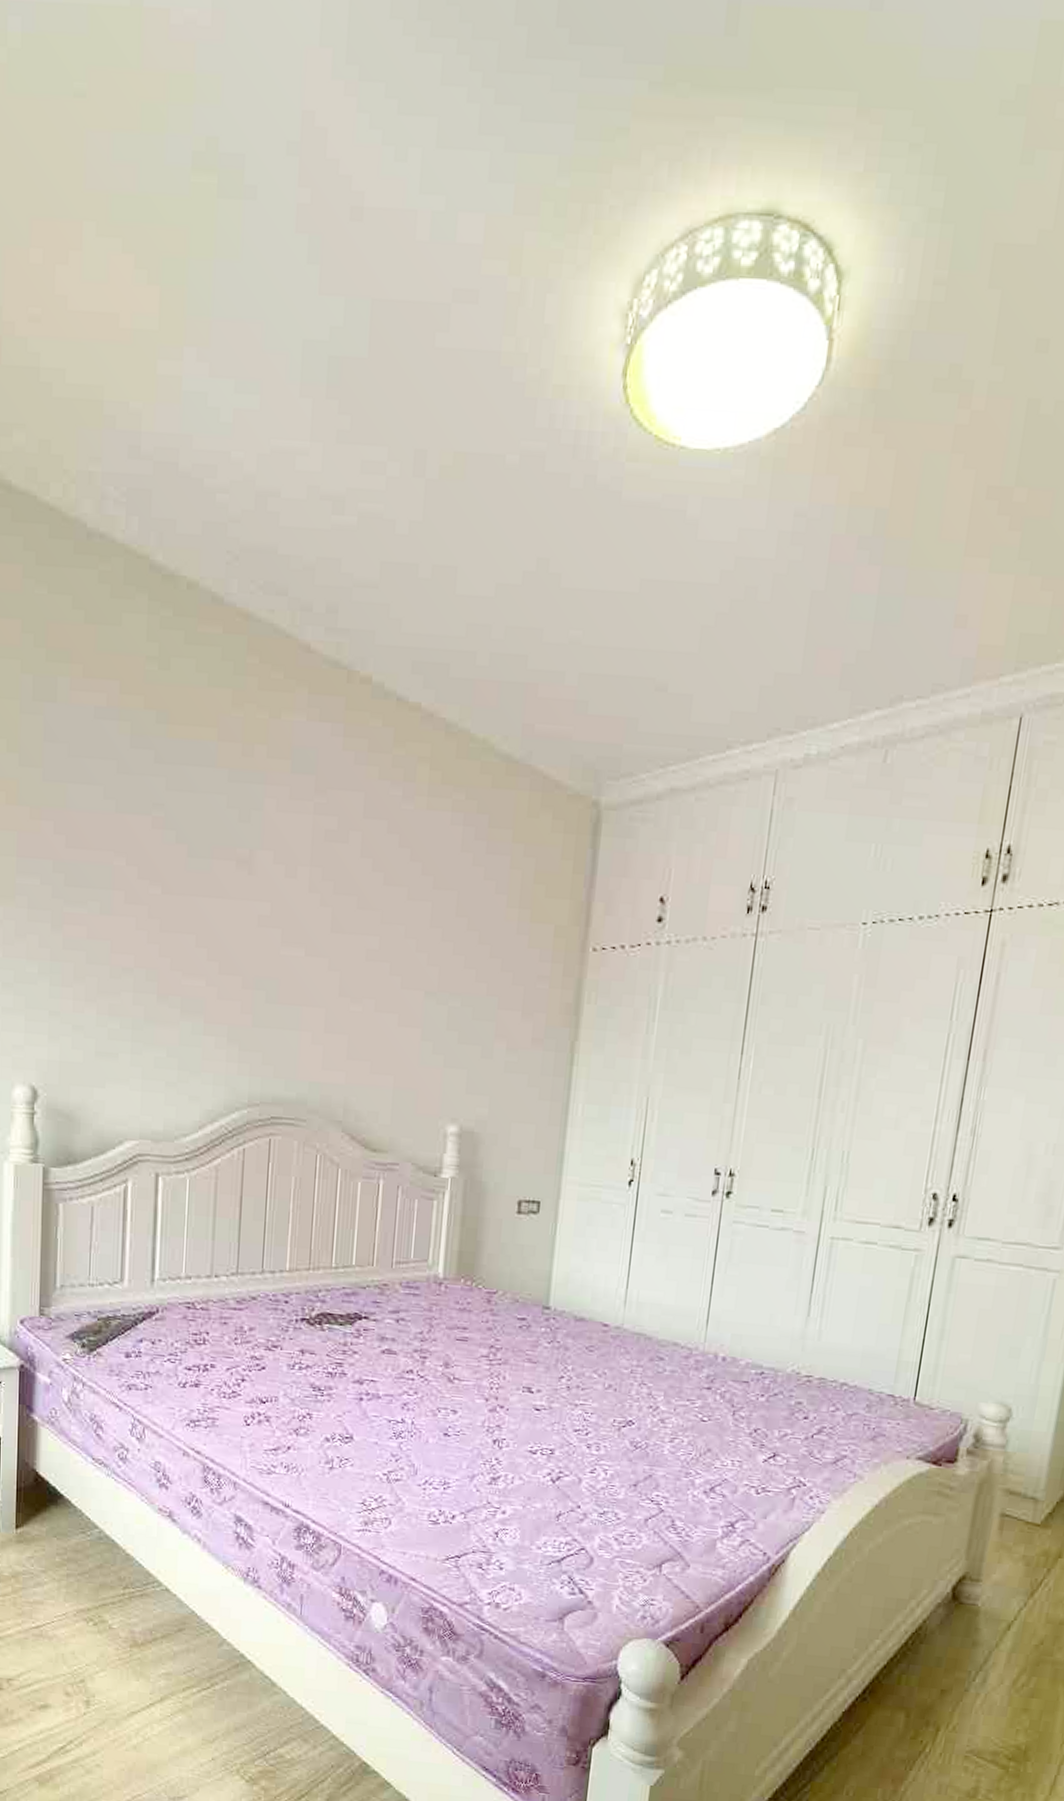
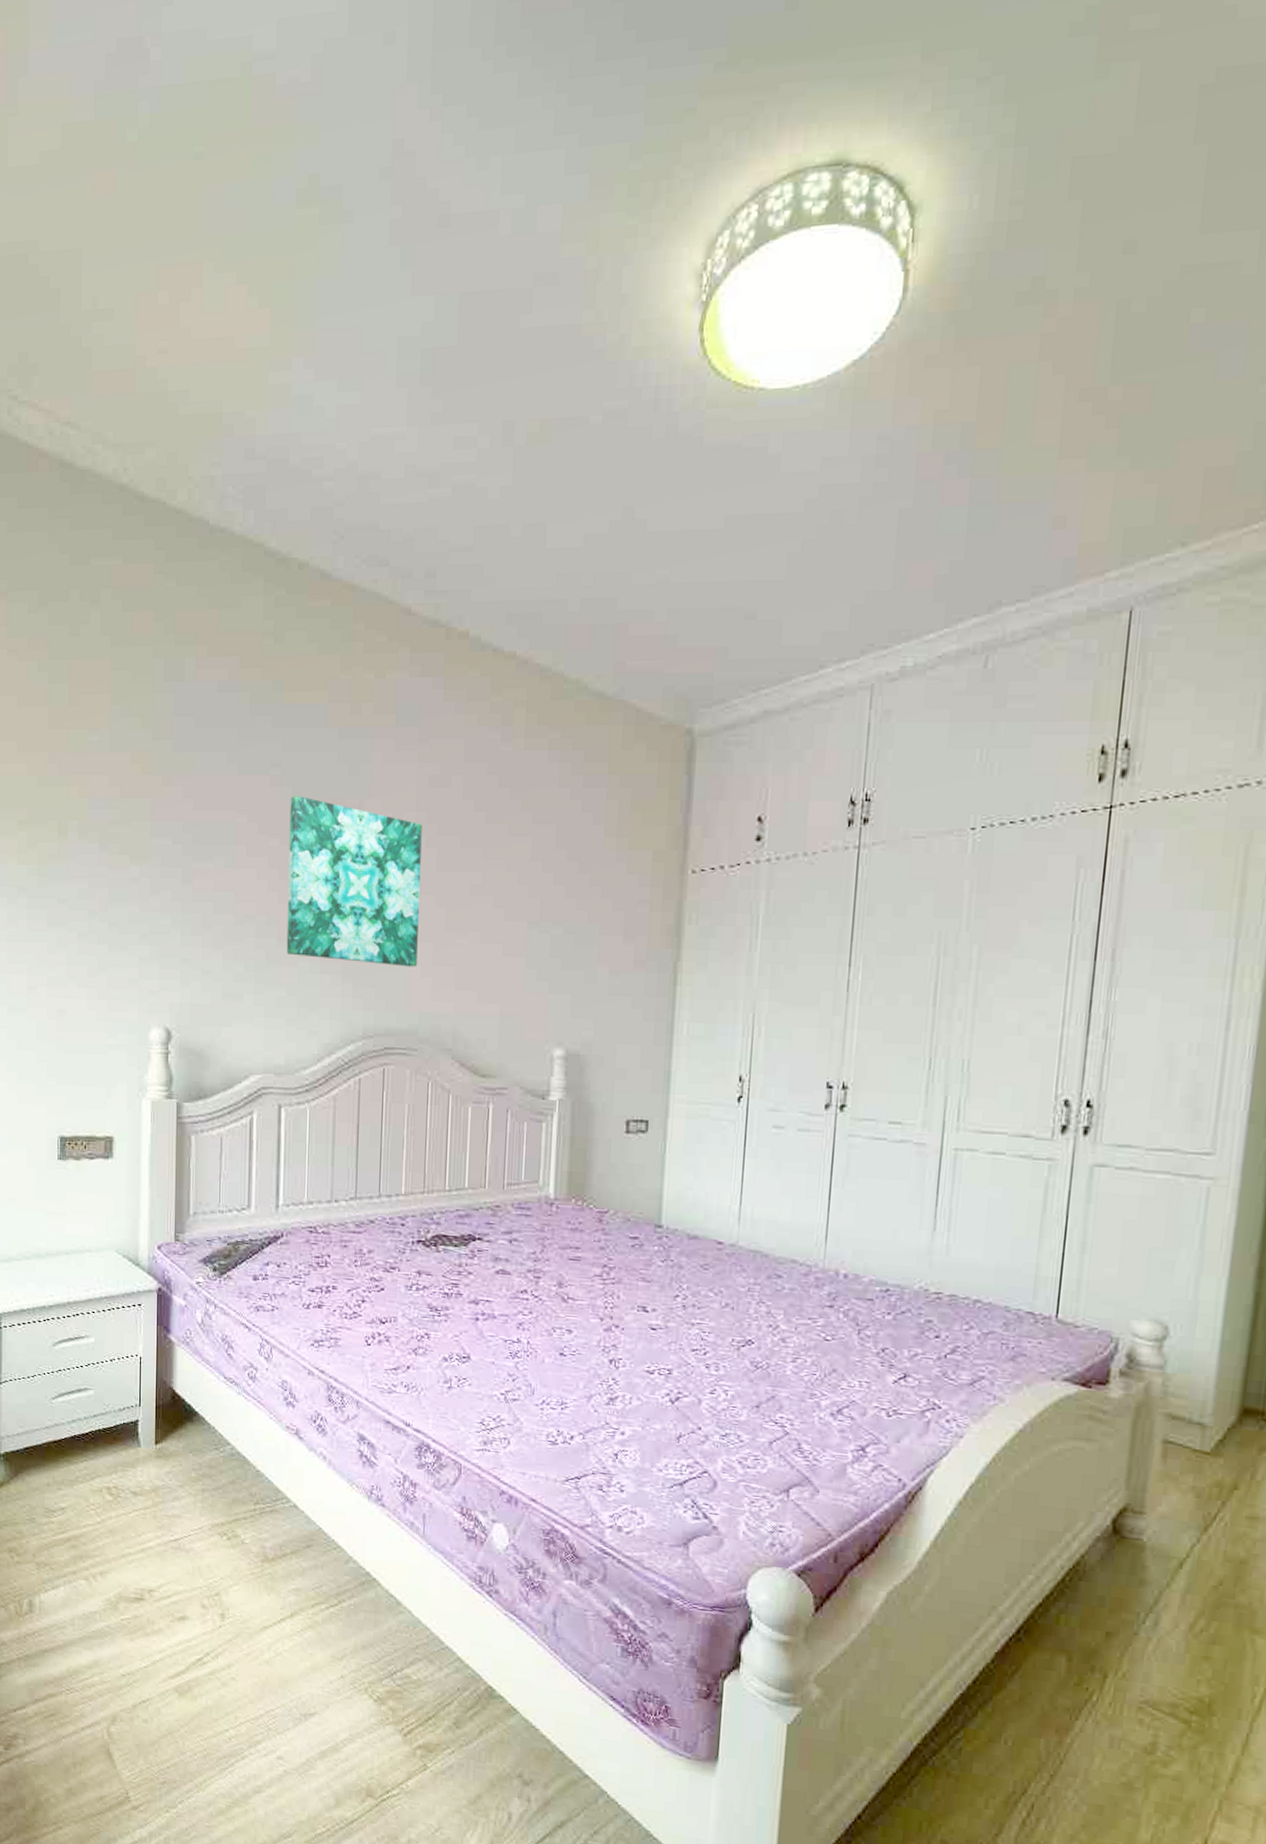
wall art: none [167,841,317,1033] -> present [286,796,422,967]

